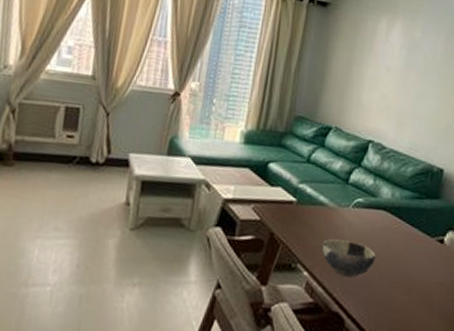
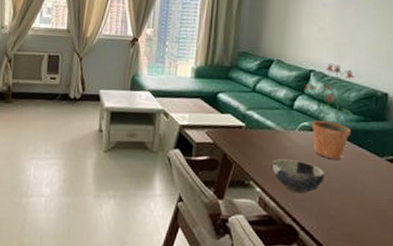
potted plant: none [360,134,413,240] -> present [303,63,355,160]

